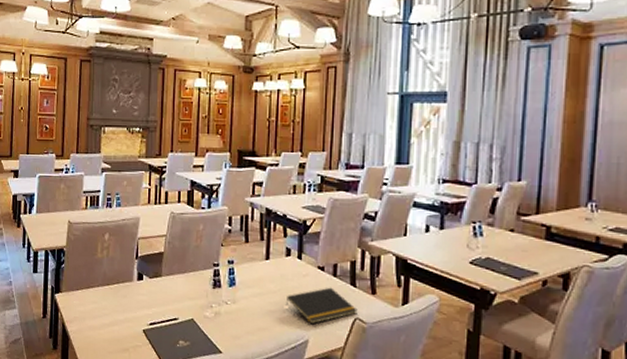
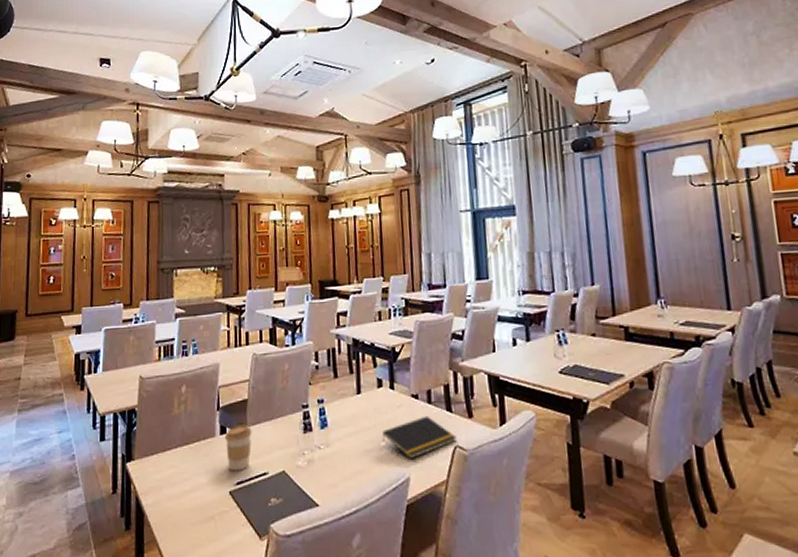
coffee cup: none [141,274,166,314] -> present [224,424,252,471]

